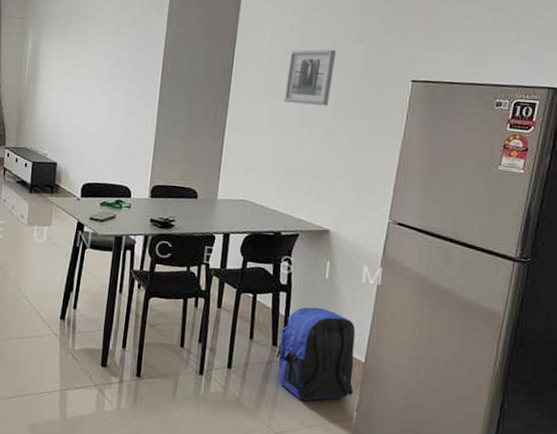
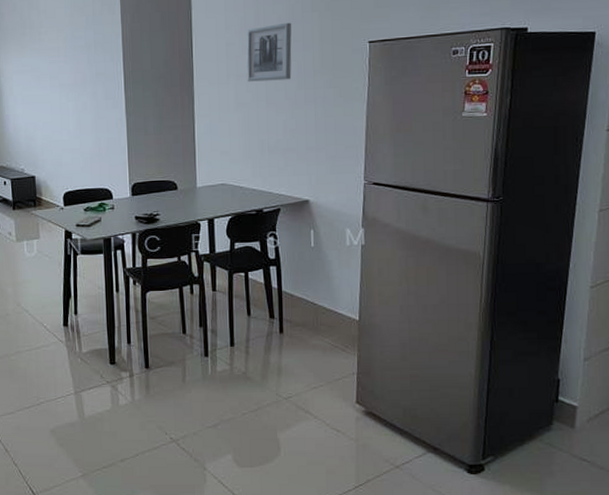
backpack: present [276,307,356,401] -> none [275,276,352,364]

